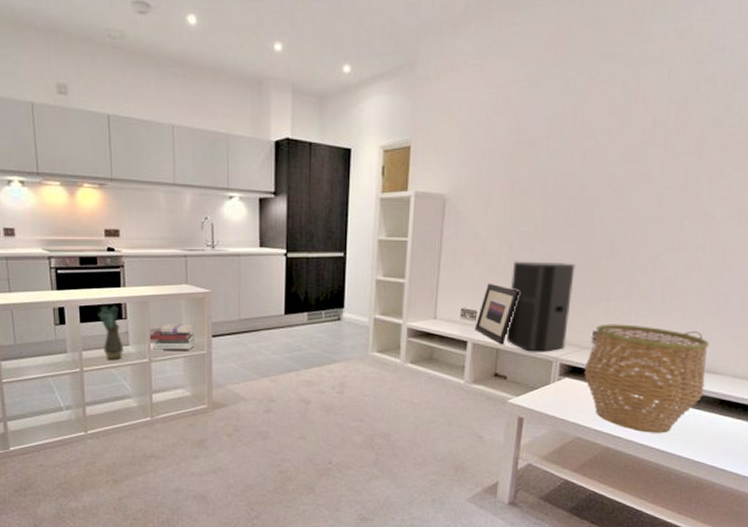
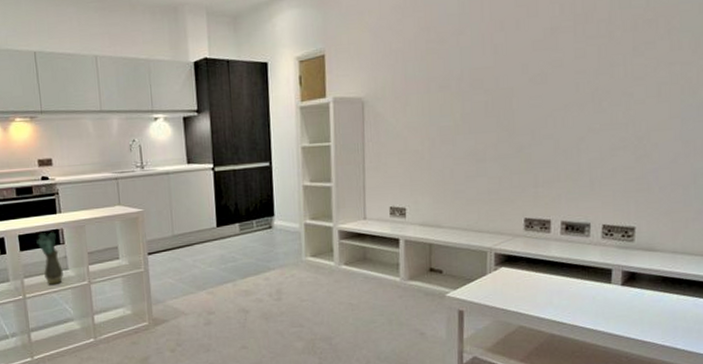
books: present [149,324,195,352] -> none [87,244,132,272]
picture frame: present [474,283,519,345] -> none [405,179,446,240]
speaker: present [505,261,575,352] -> none [437,152,499,244]
basket: present [584,324,710,434] -> none [519,209,645,317]

